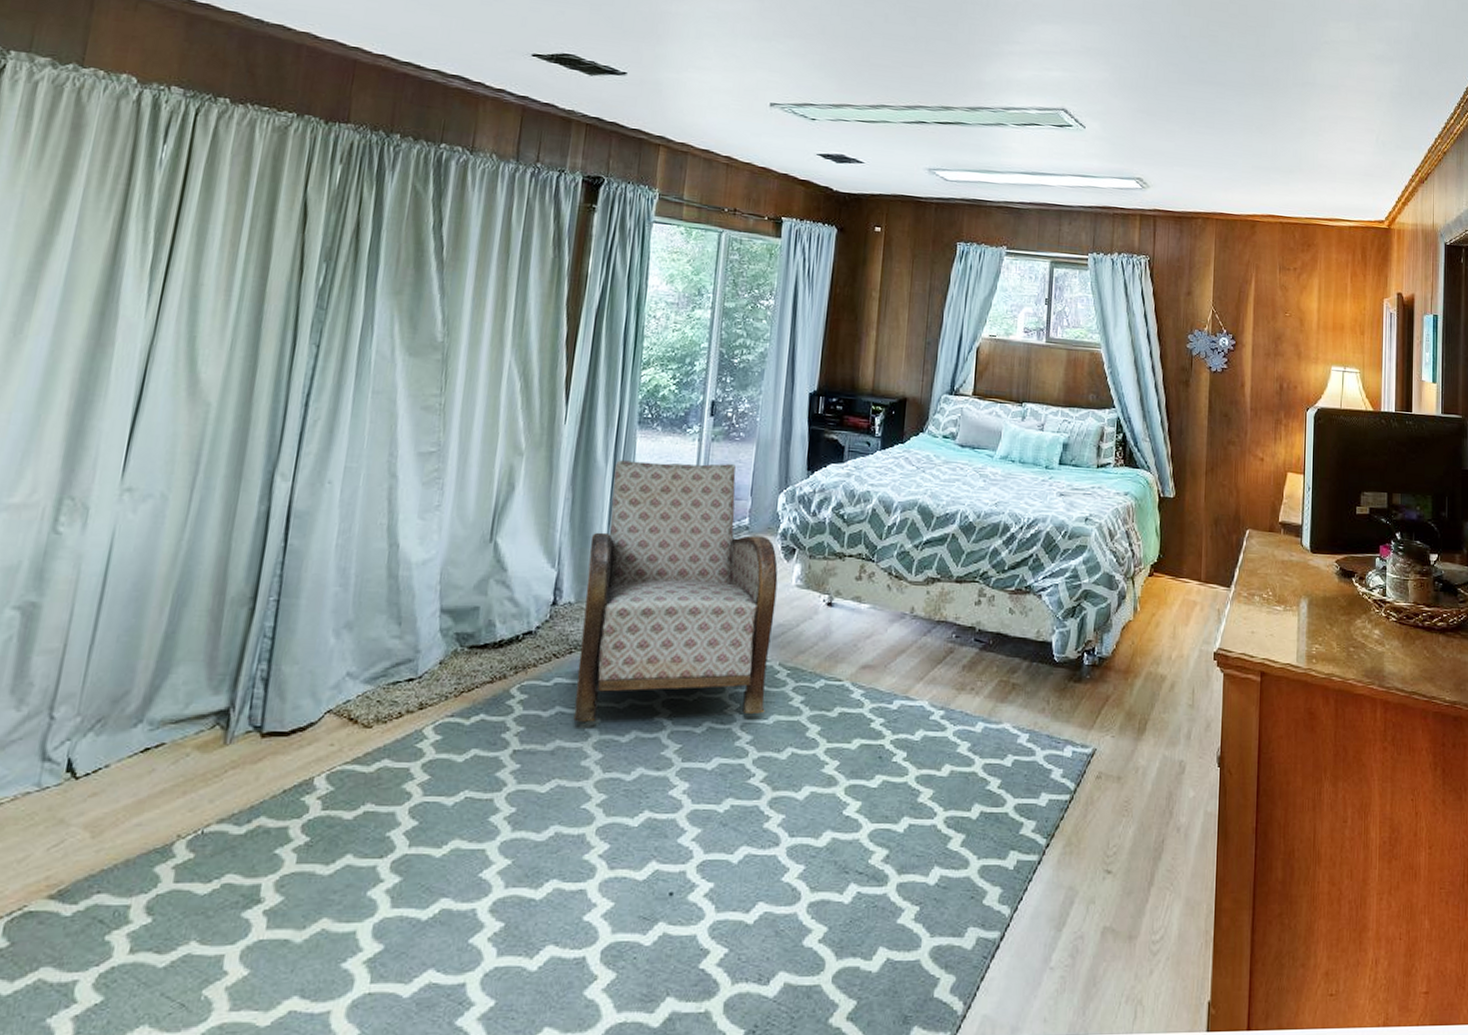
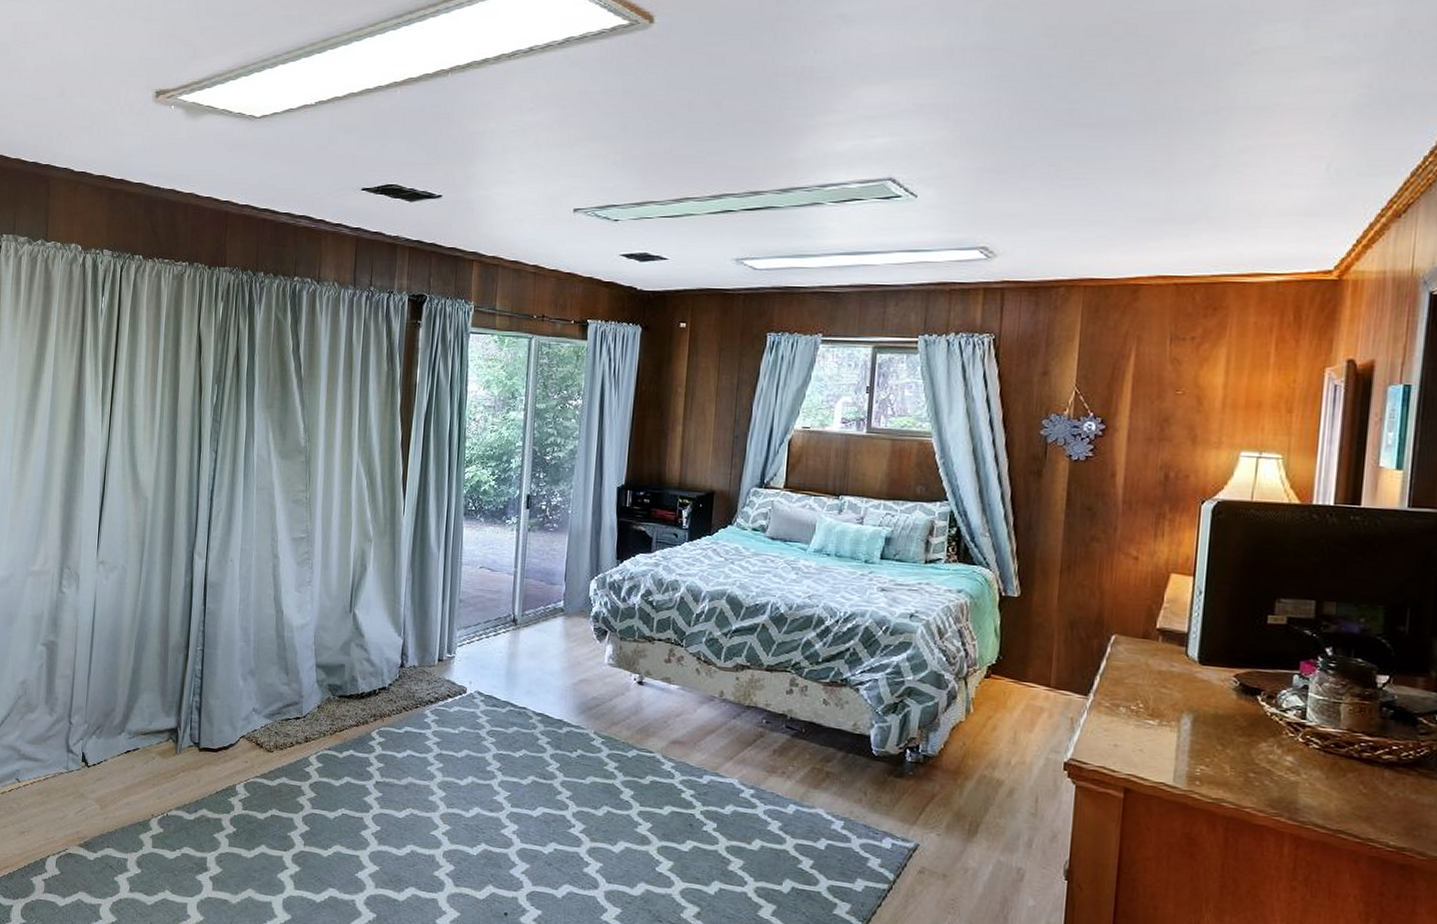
armchair: present [573,460,778,722] -> none [421,547,592,774]

